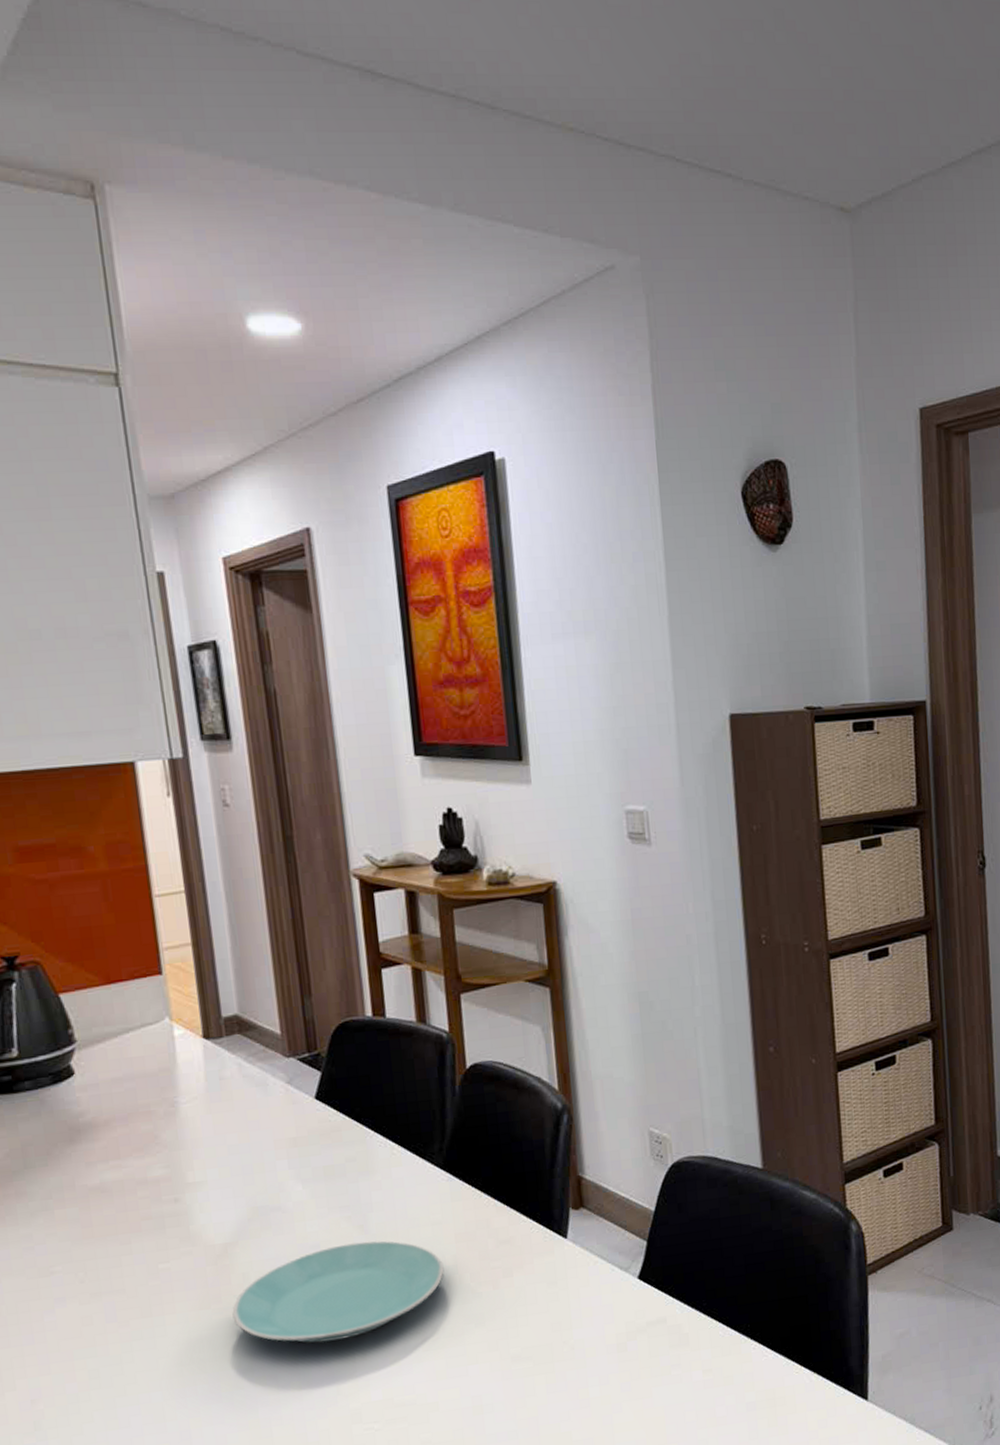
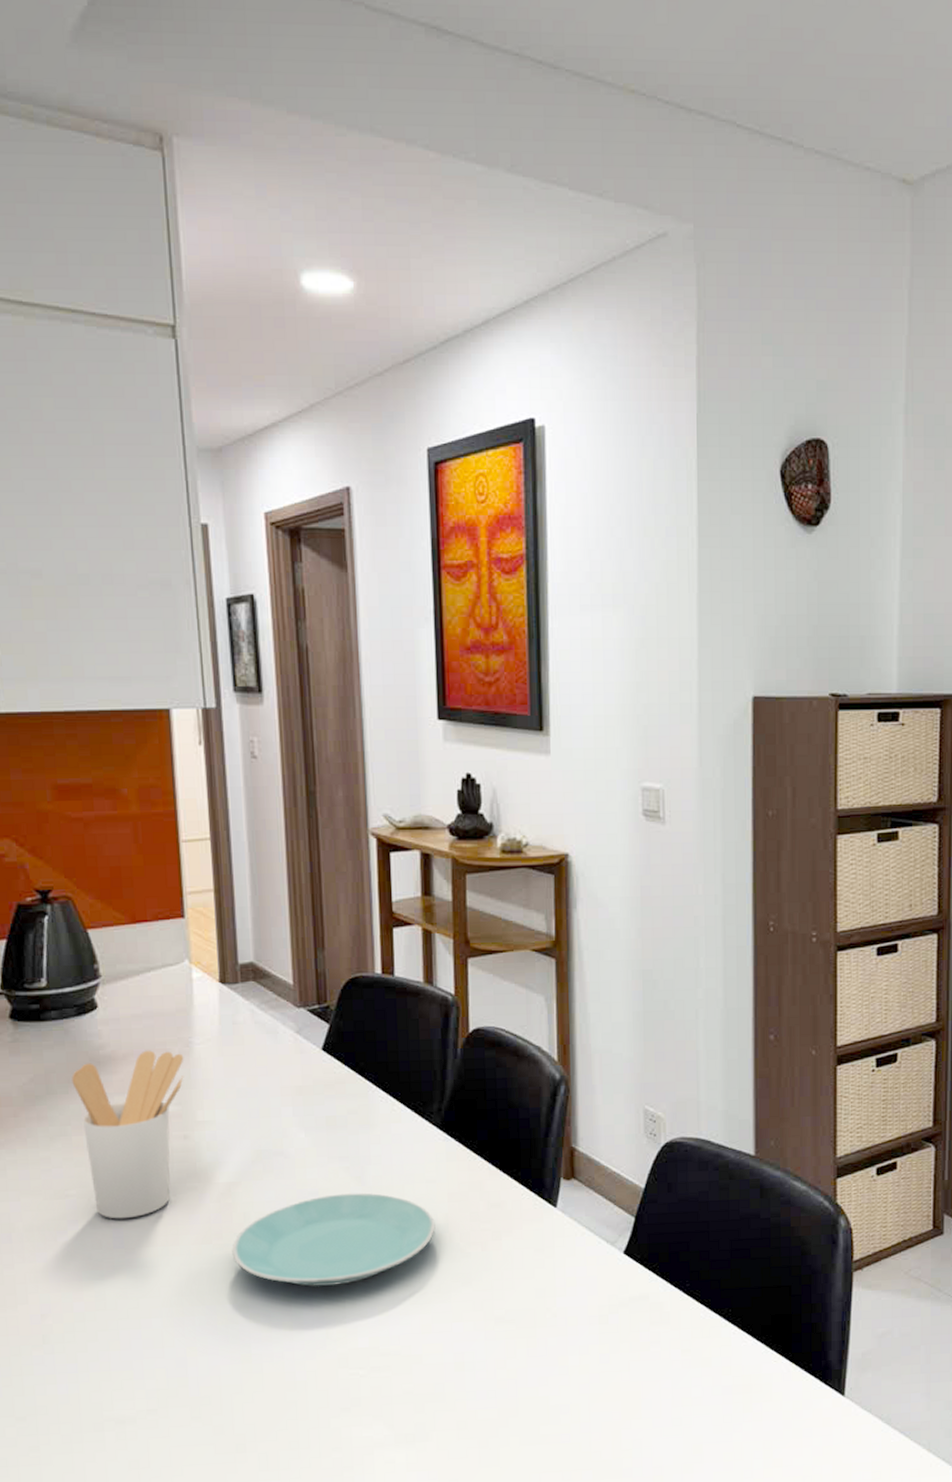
utensil holder: none [50,1113,171,1293] -> present [72,1050,184,1219]

